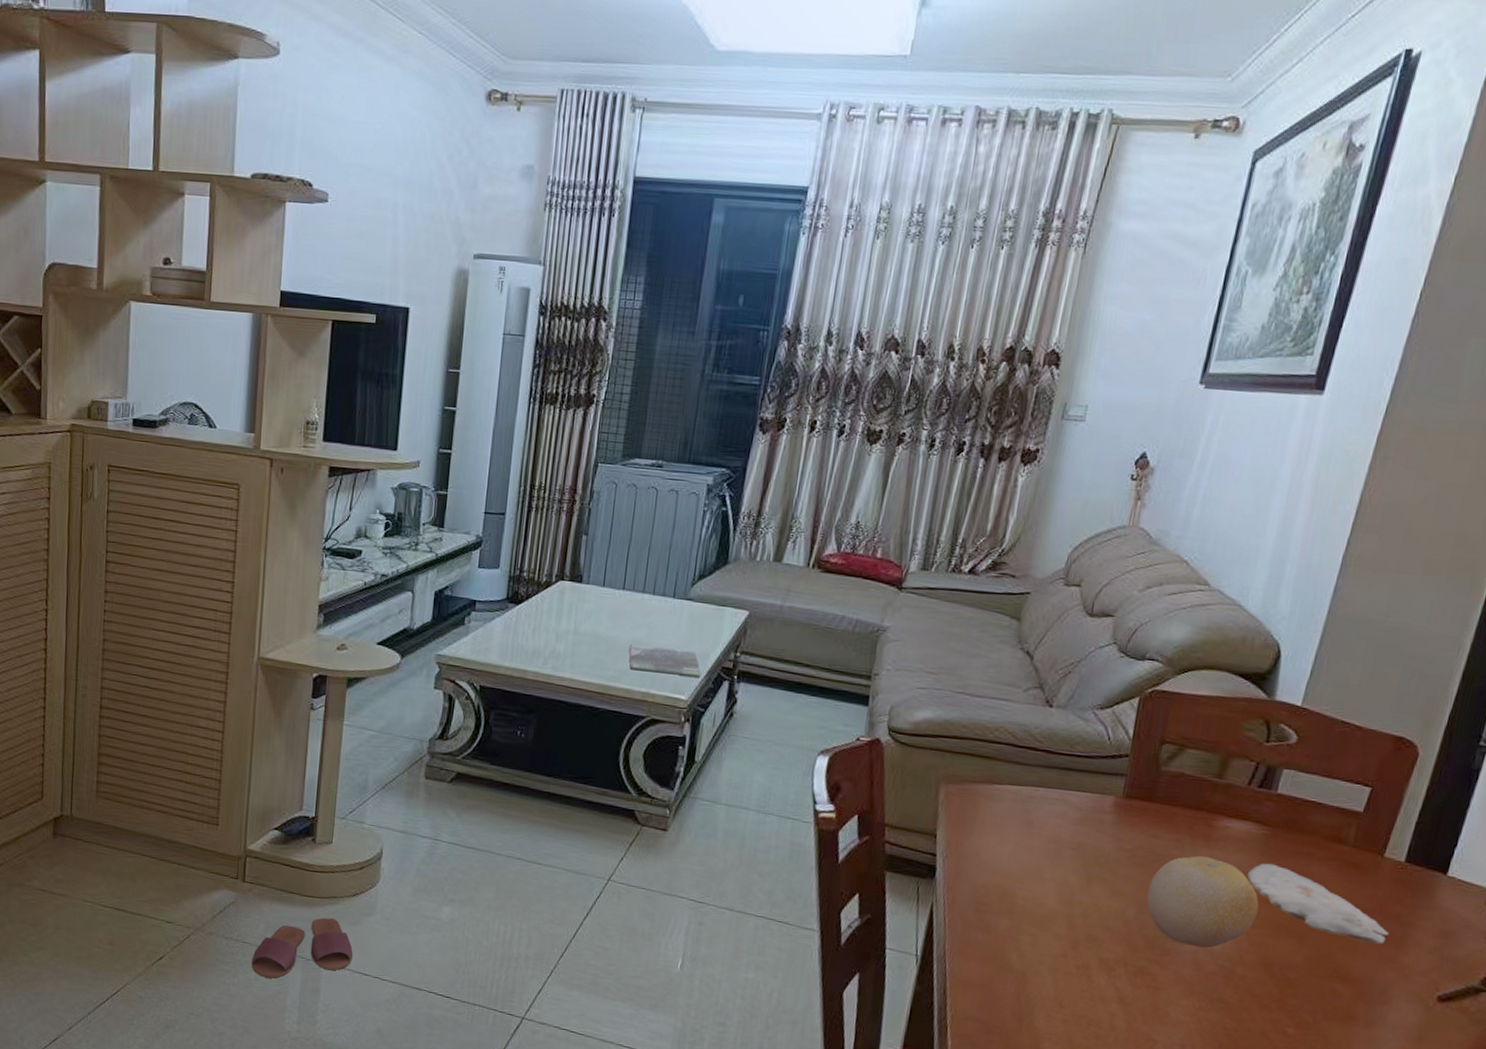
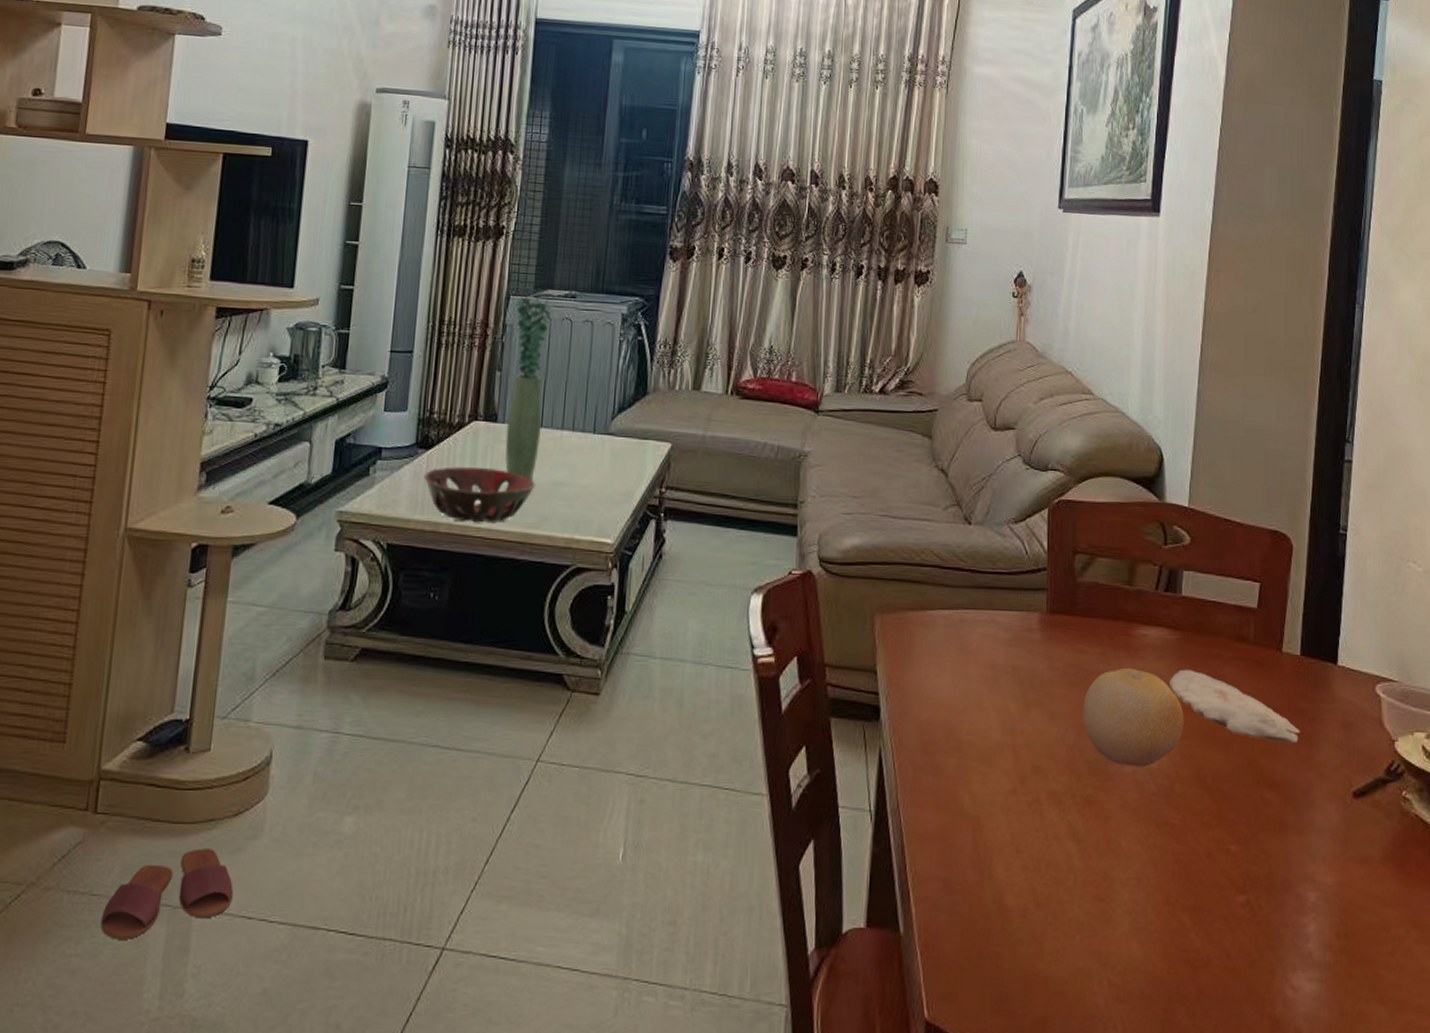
decorative bowl: none [513,621,616,674] -> present [424,466,536,523]
vase: none [588,457,639,639] -> present [505,289,552,481]
magazine: present [629,644,701,678] -> none [549,486,627,518]

